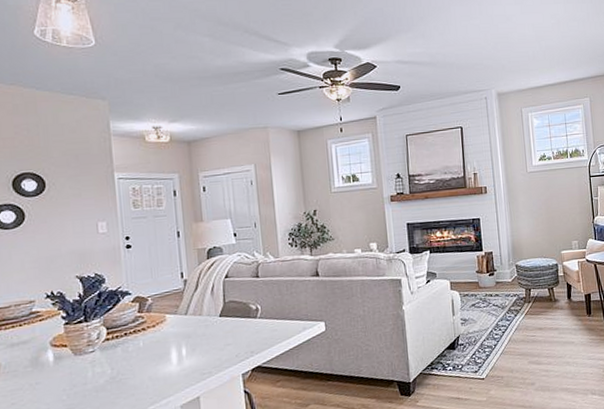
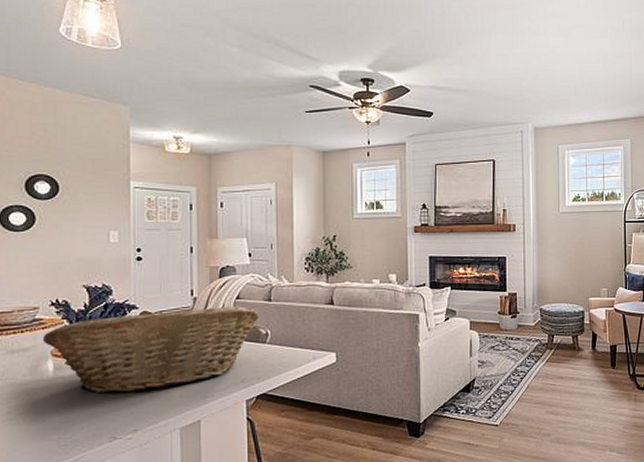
fruit basket: none [40,284,248,379] -> present [42,305,259,394]

